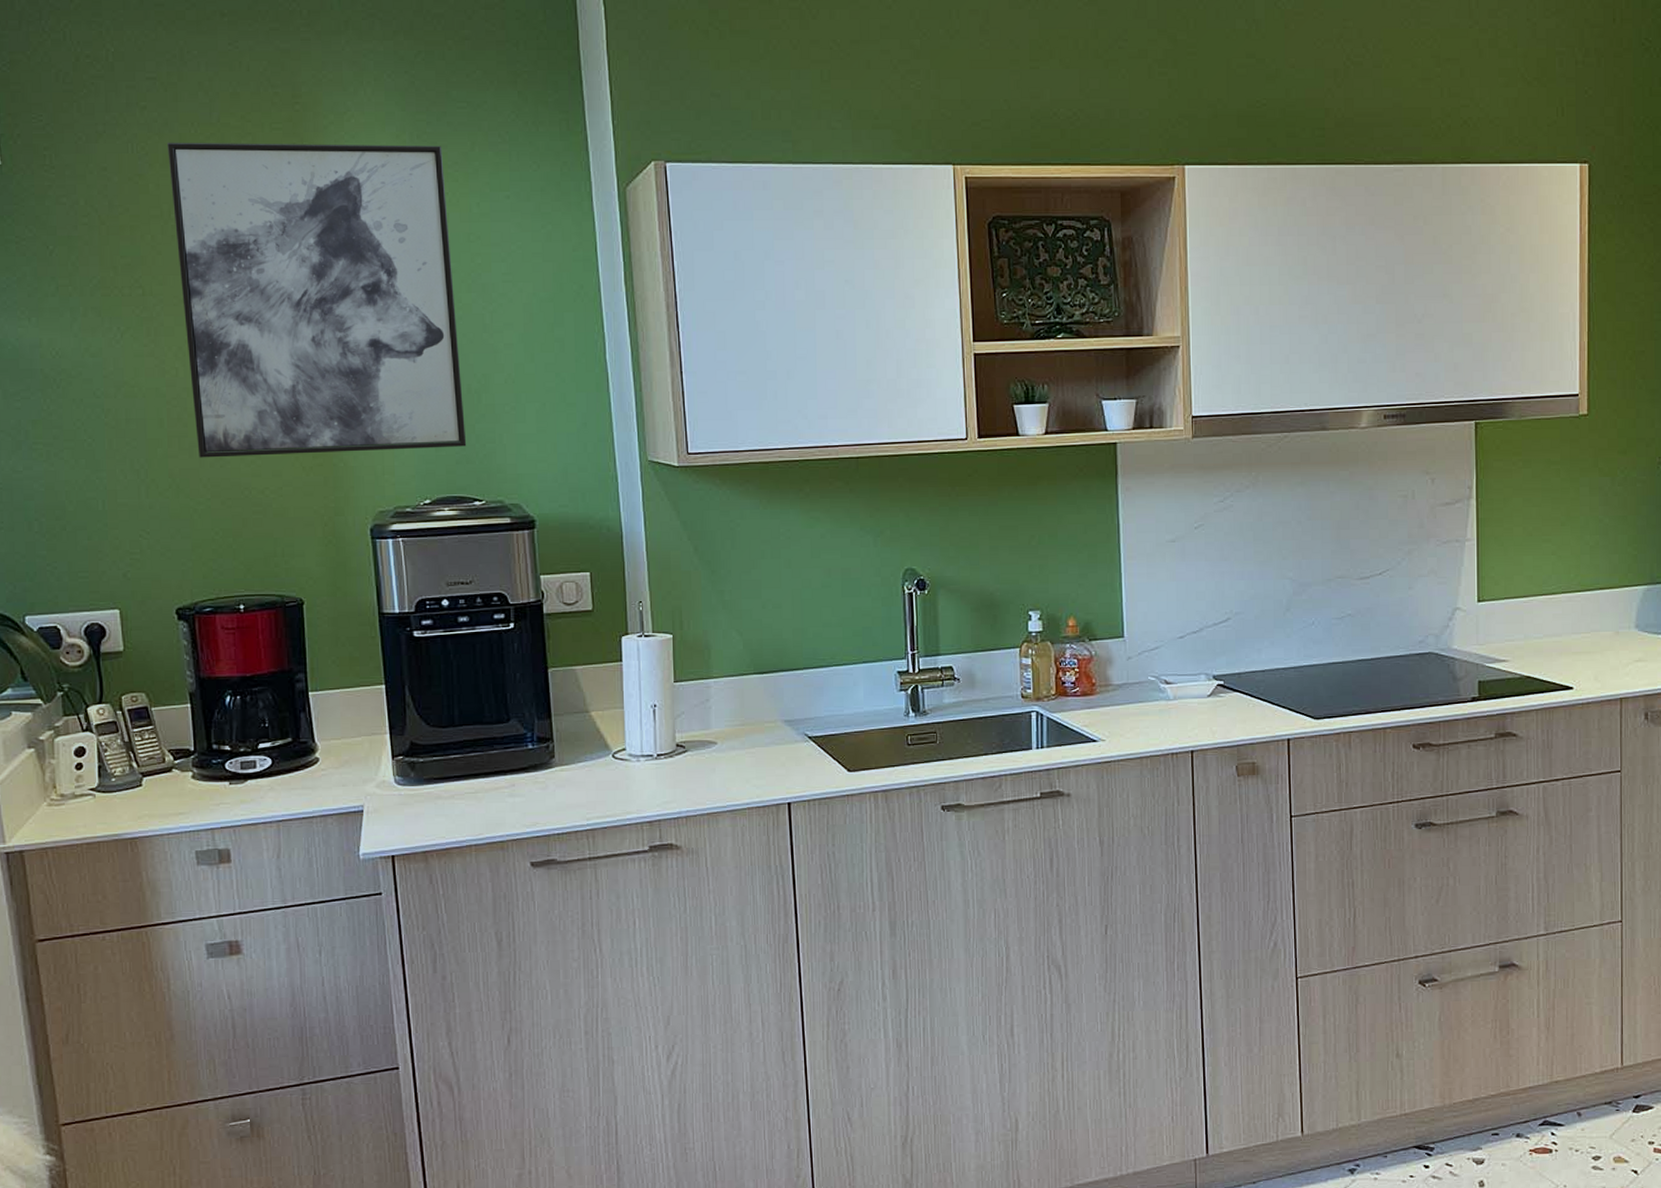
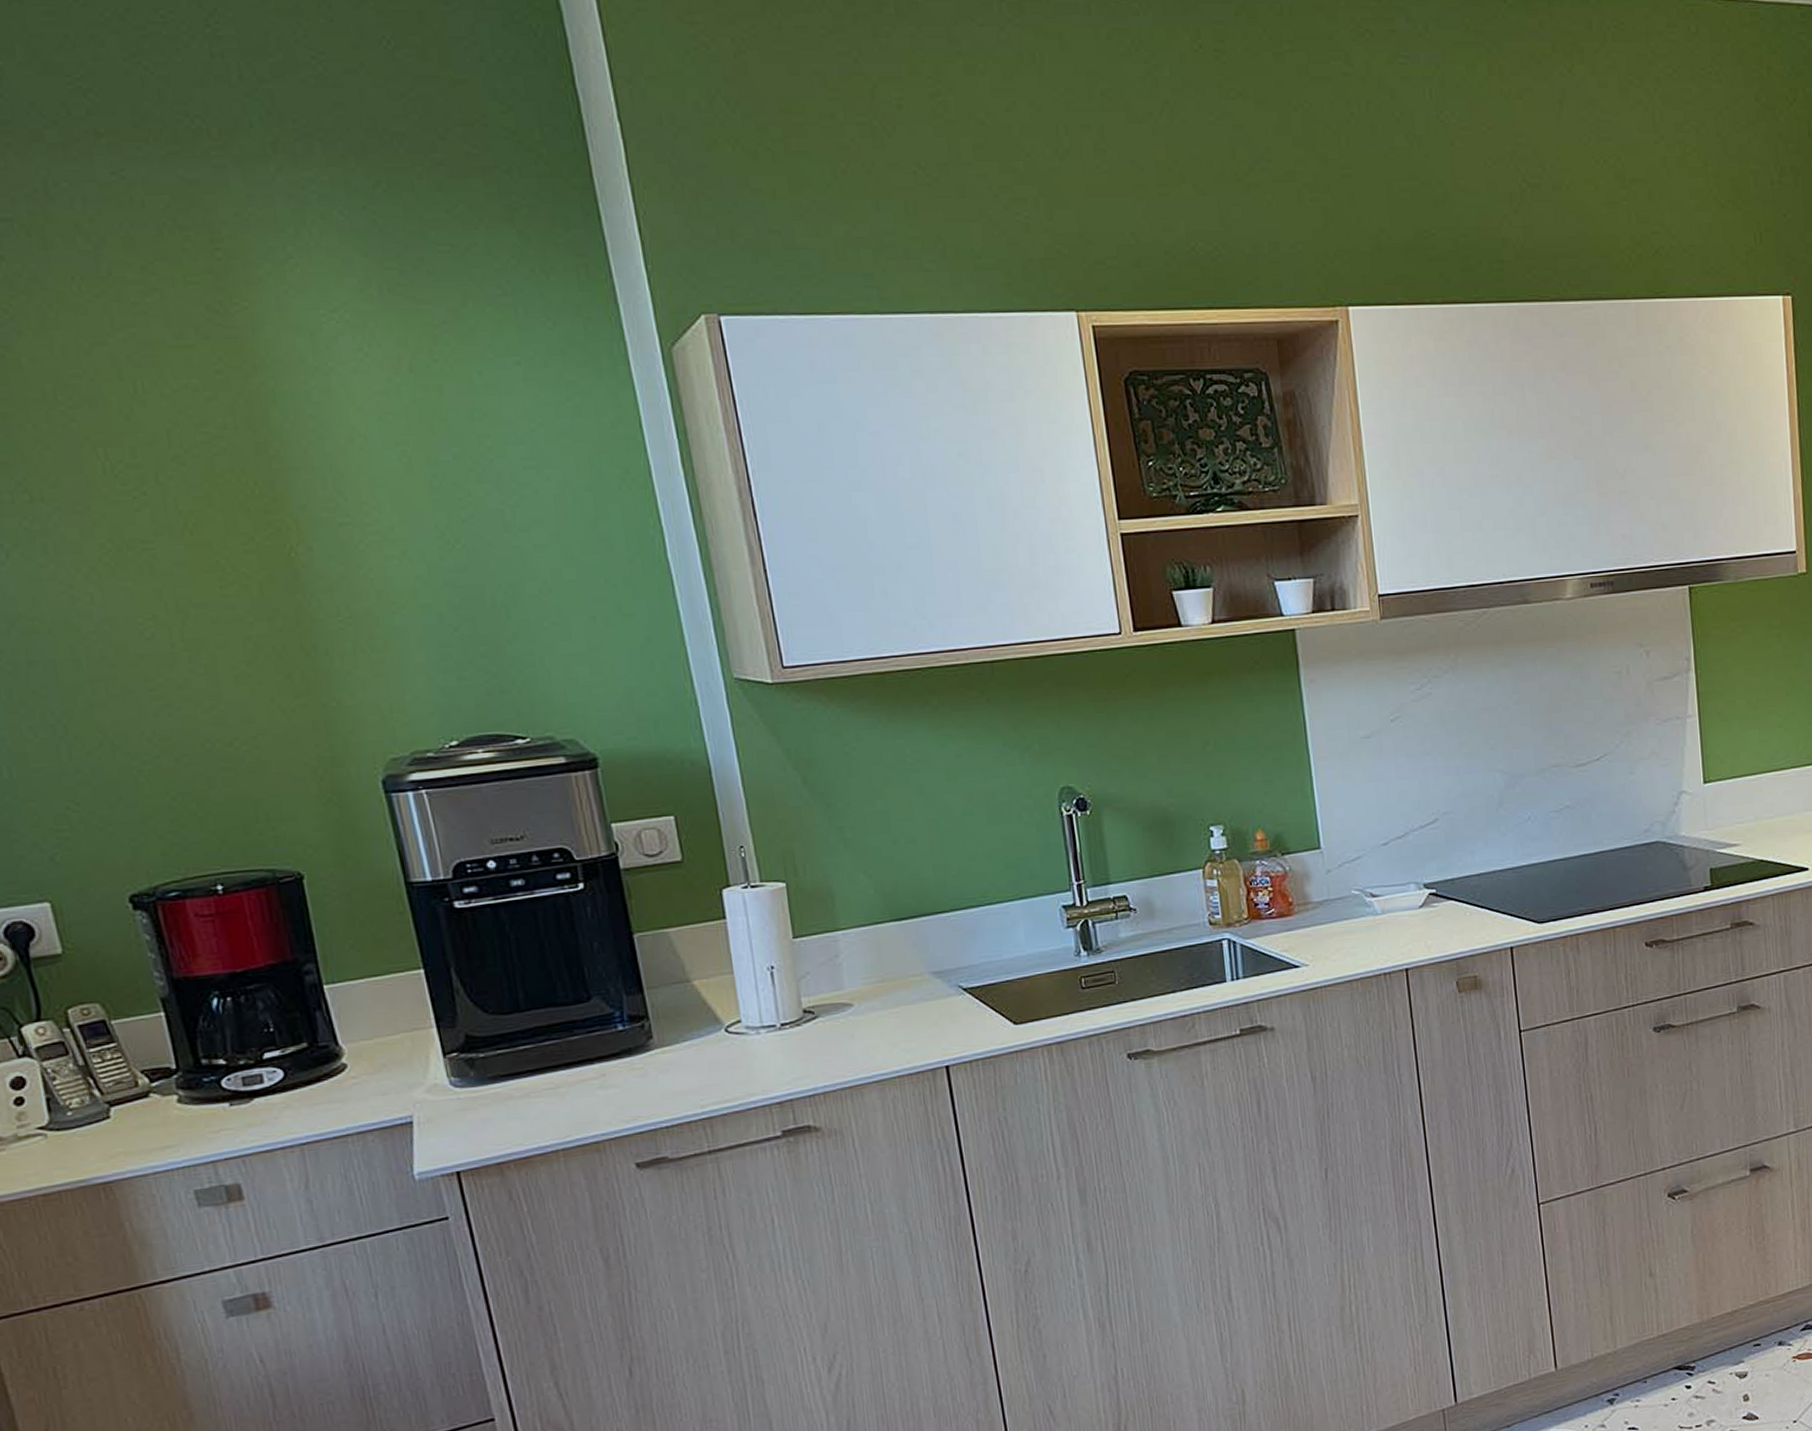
wall art: present [167,142,467,458] -> none [40,300,498,706]

